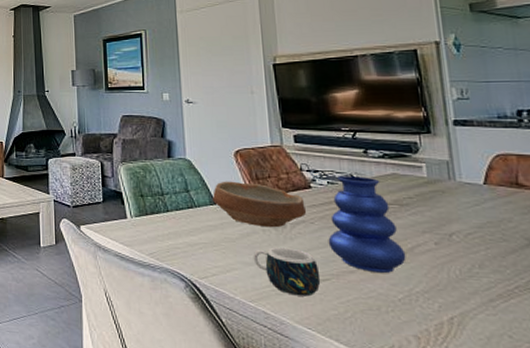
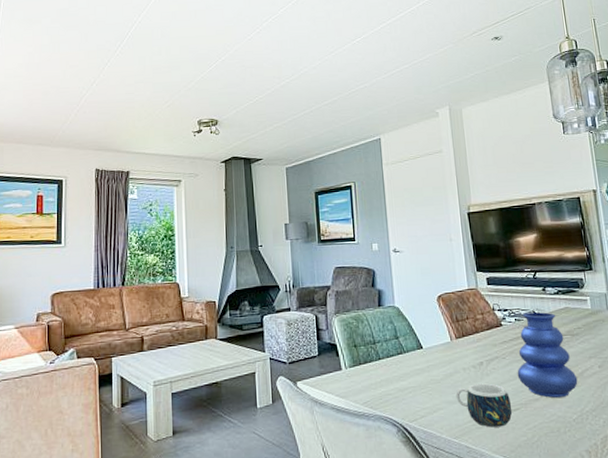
bowl: present [213,181,307,228] -> none [419,325,499,366]

